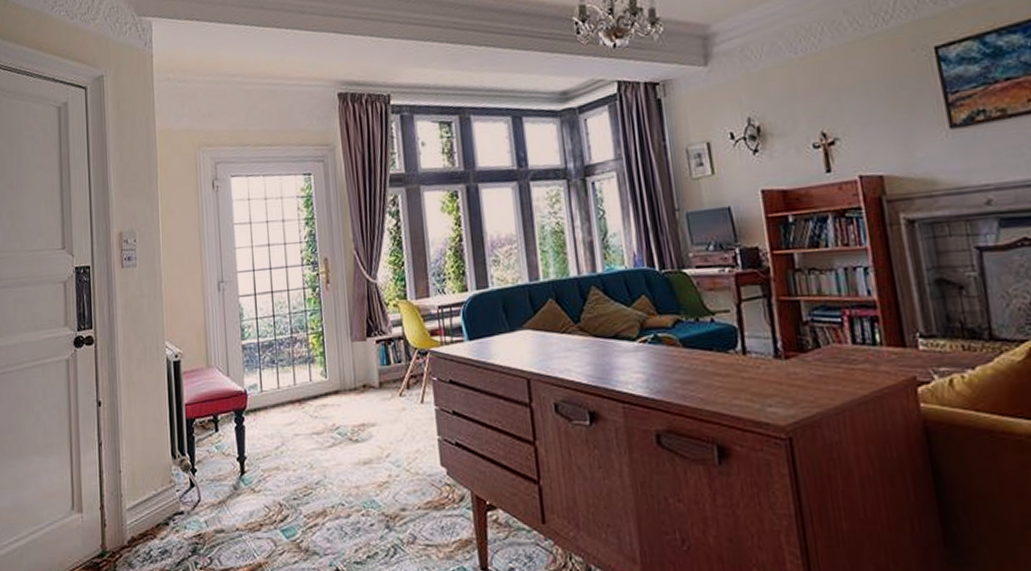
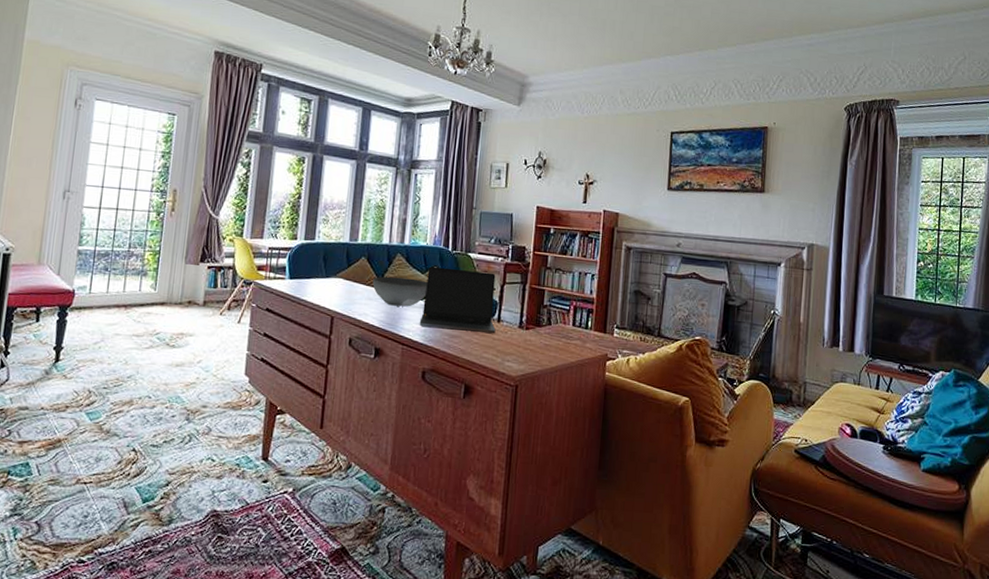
bowl: none [567,314,640,354] -> present [372,276,428,307]
laptop: none [634,290,743,375] -> present [419,266,496,334]

